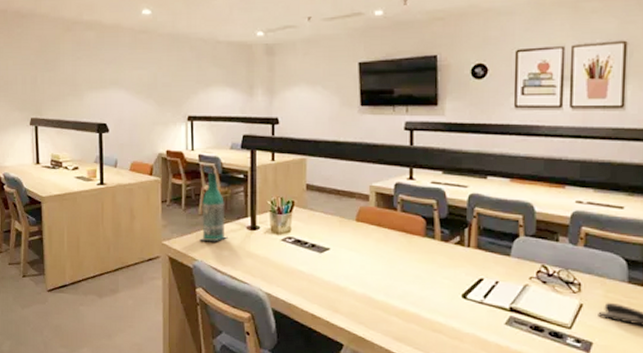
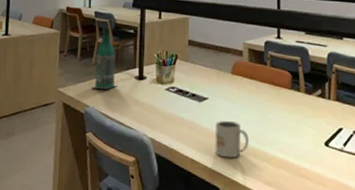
mug: none [338,272,376,313] -> present [215,120,249,158]

